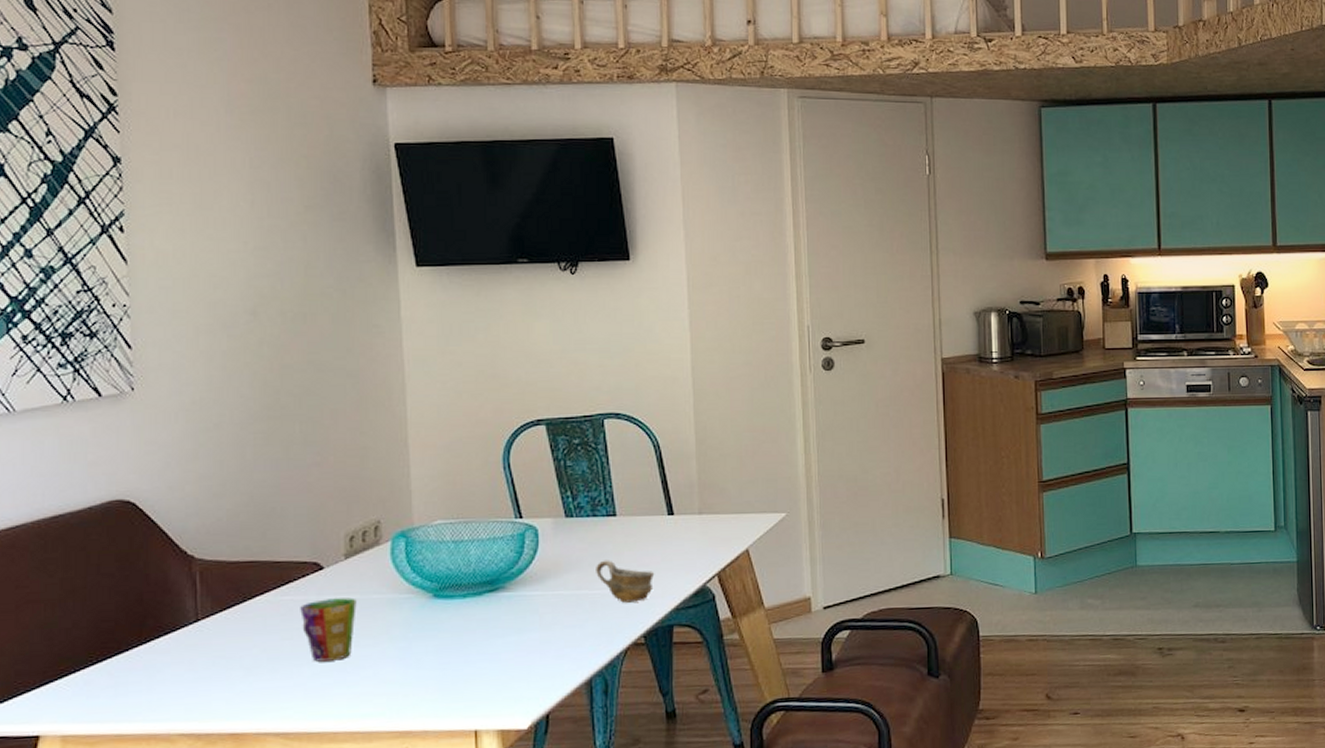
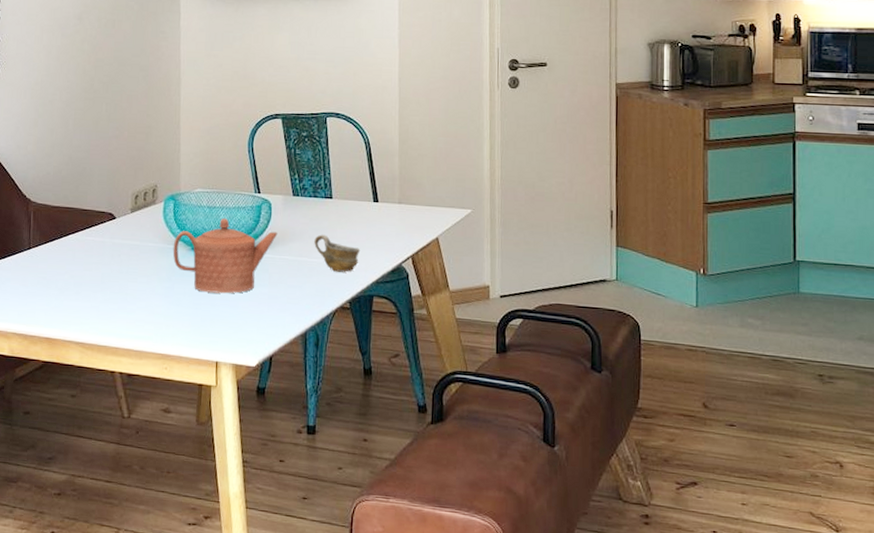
cup: present [300,597,357,662] -> none [98,242,137,291]
teapot: none [407,553,548,648] -> present [173,218,278,294]

